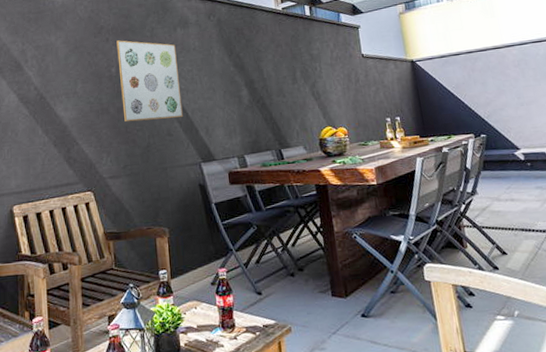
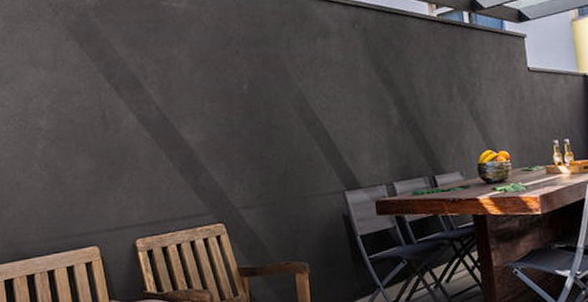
wall art: present [116,40,183,122] -> none [248,52,325,146]

